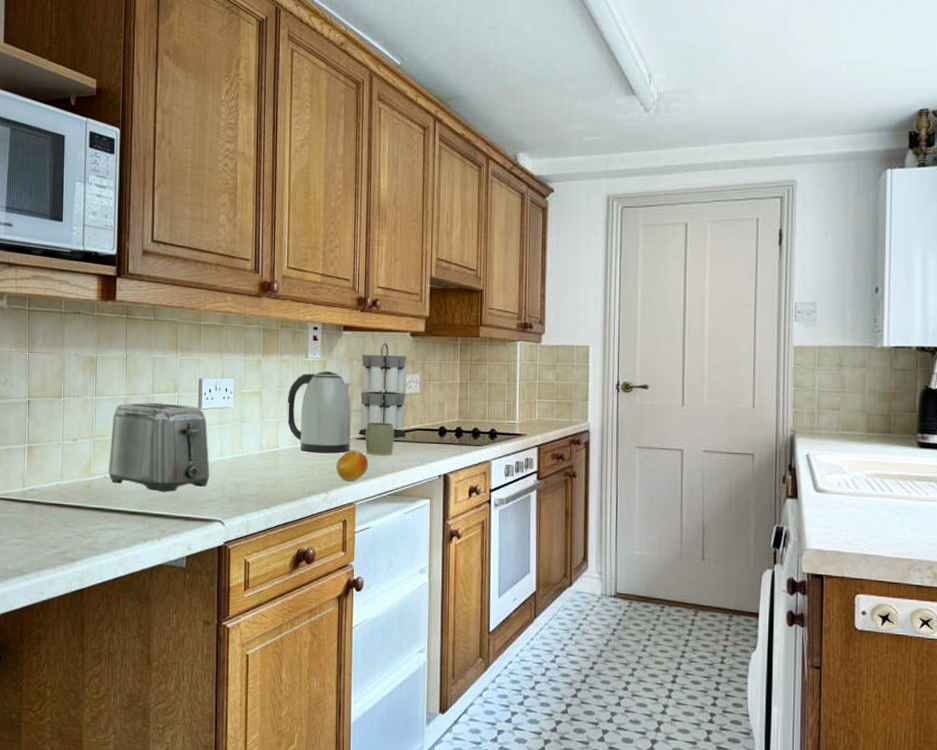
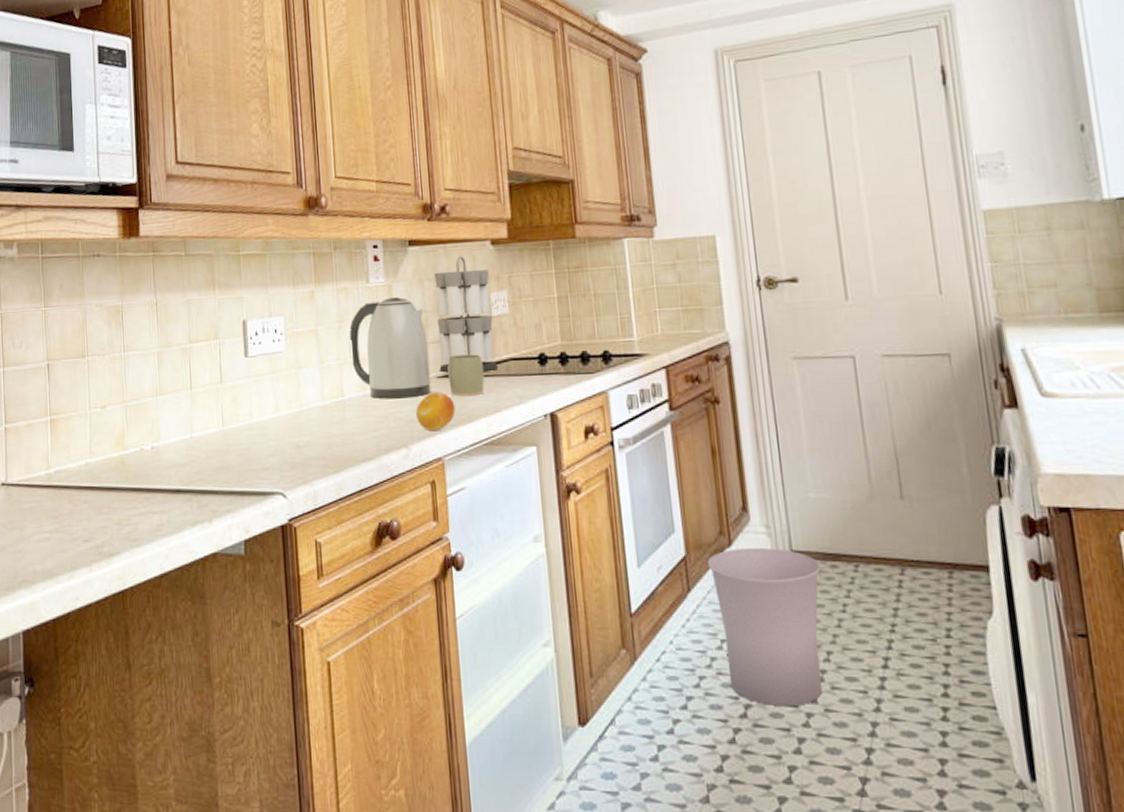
toaster: present [108,402,210,492] -> none [144,353,265,463]
waste bin: none [552,588,636,707] -> present [707,547,823,706]

